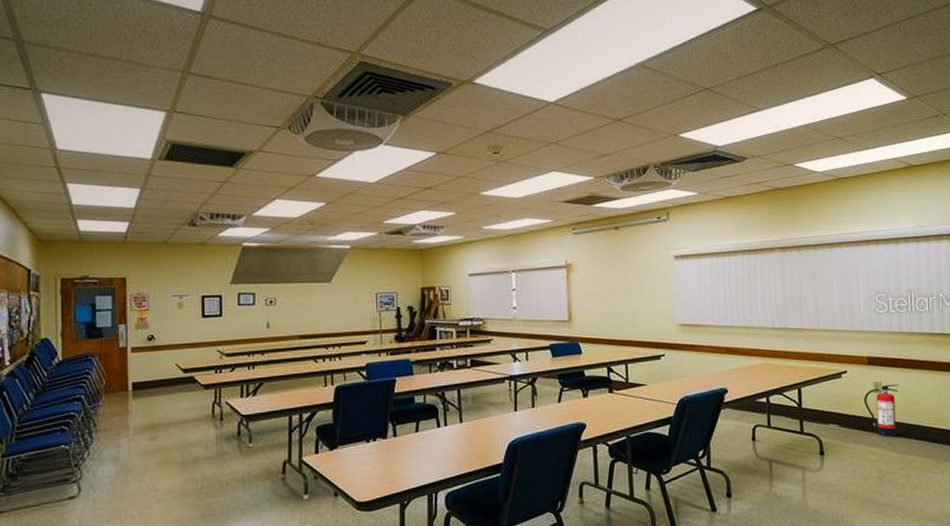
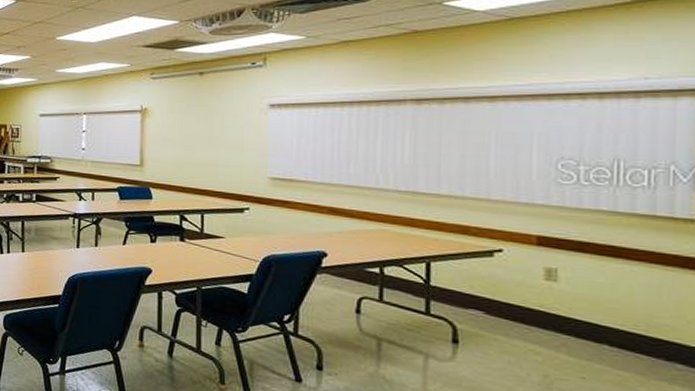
fire extinguisher: present [863,384,899,437] -> none [526,272,587,338]

